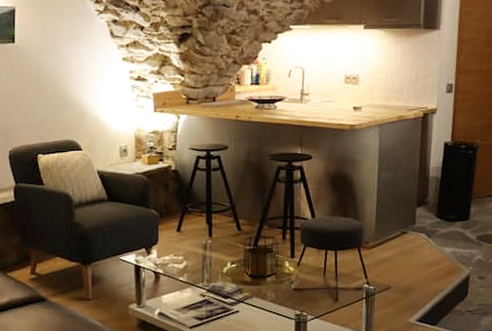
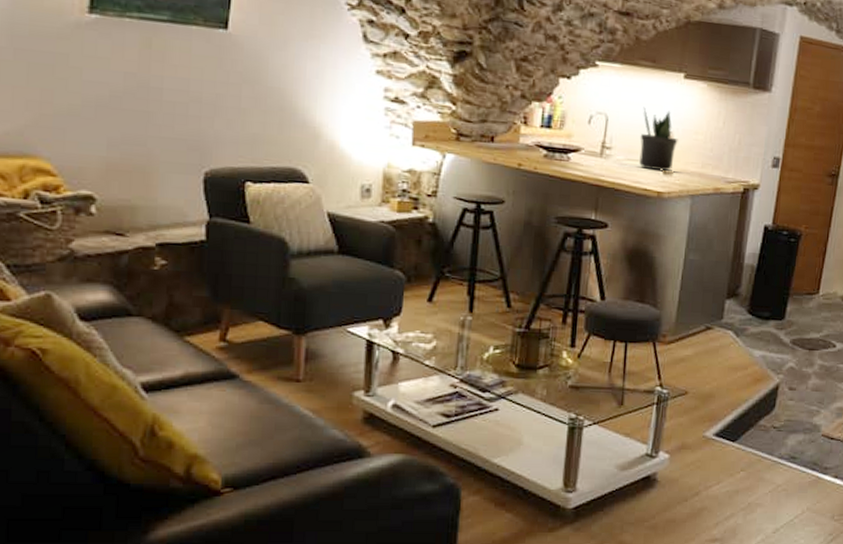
planter: none [331,57,364,107] -> present [639,107,678,171]

